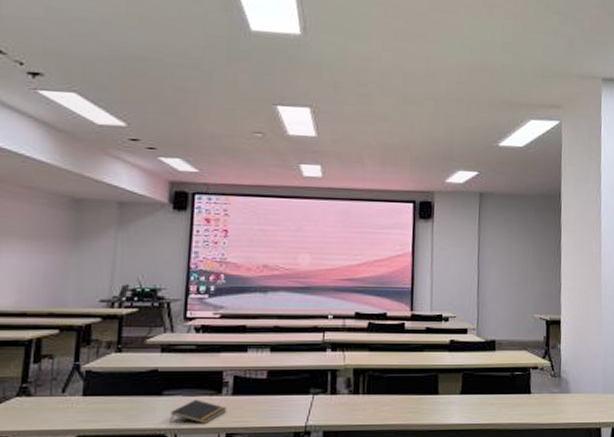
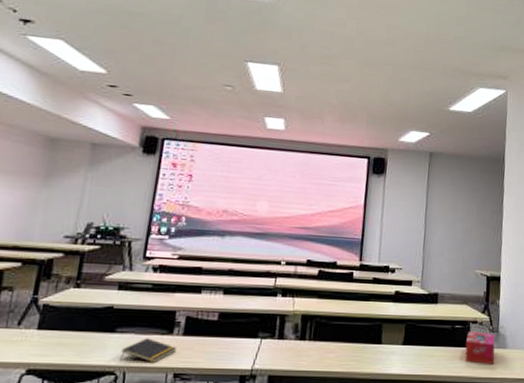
tissue box: none [526,378,558,410] -> present [464,332,495,364]

